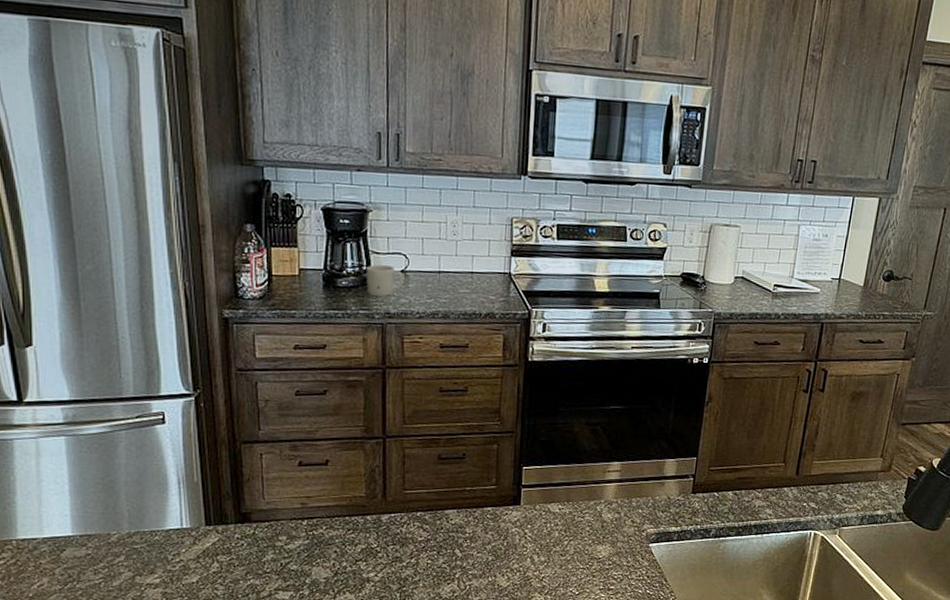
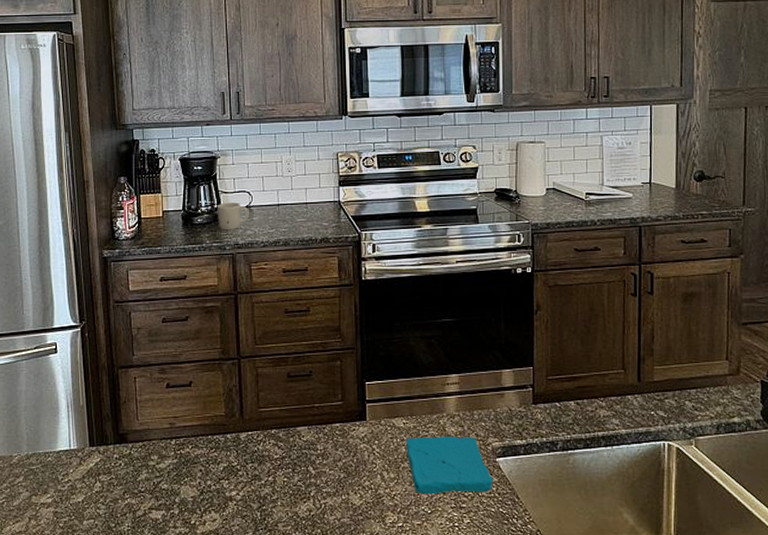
sponge: none [559,521,644,577] -> present [406,436,493,495]

